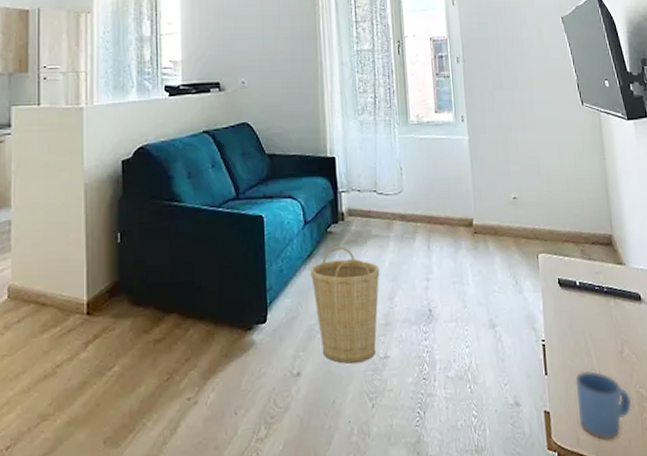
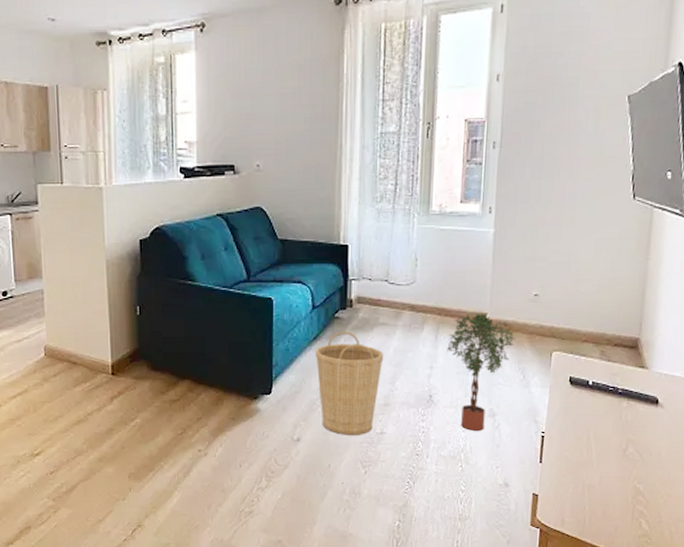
potted tree: none [439,218,502,346] -> present [447,313,515,431]
mug: present [576,370,632,440] -> none [567,463,627,524]

